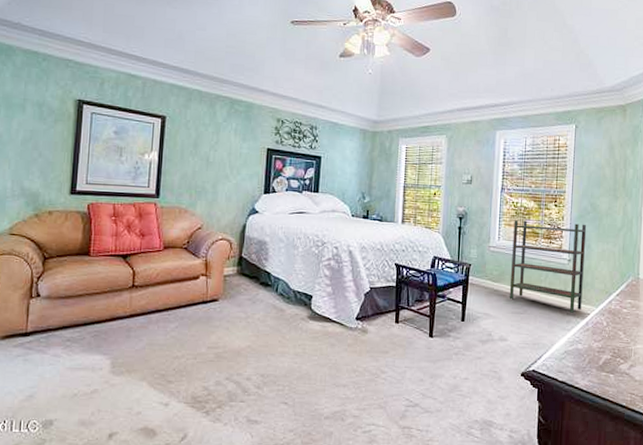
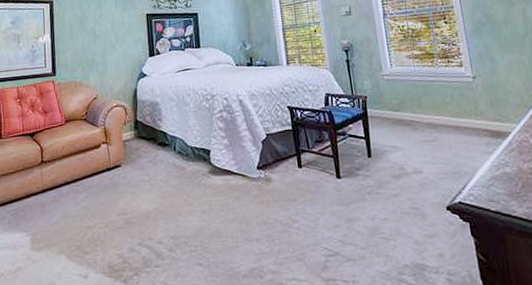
bookshelf: present [509,220,587,314] -> none [403,36,500,135]

